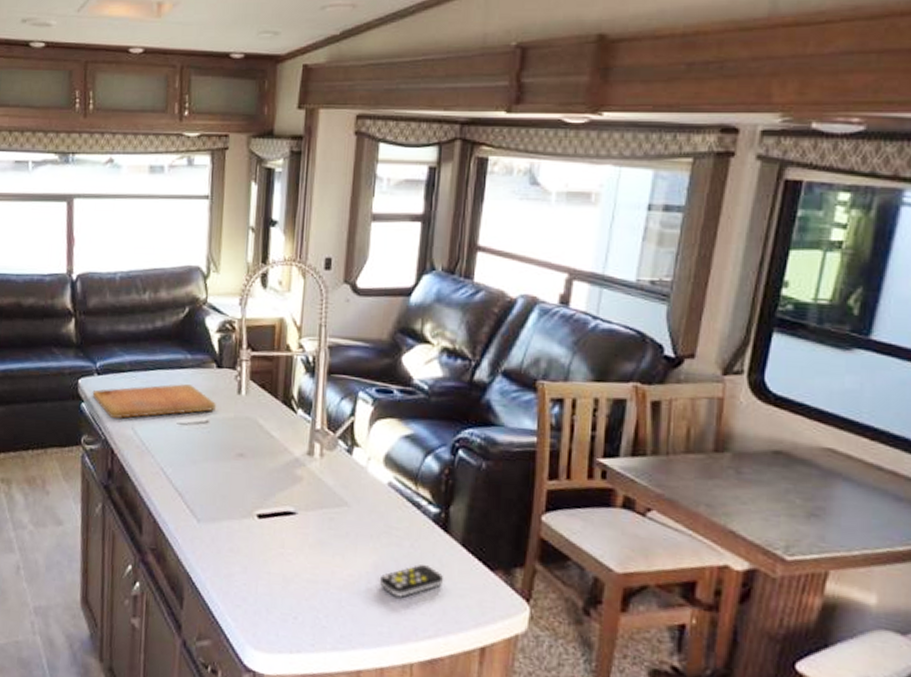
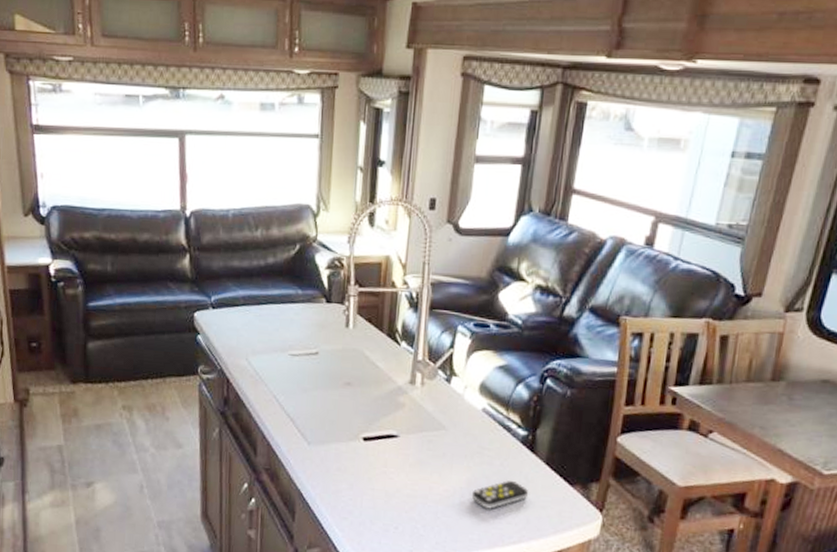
cutting board: present [92,384,216,419] -> none [207,318,325,351]

